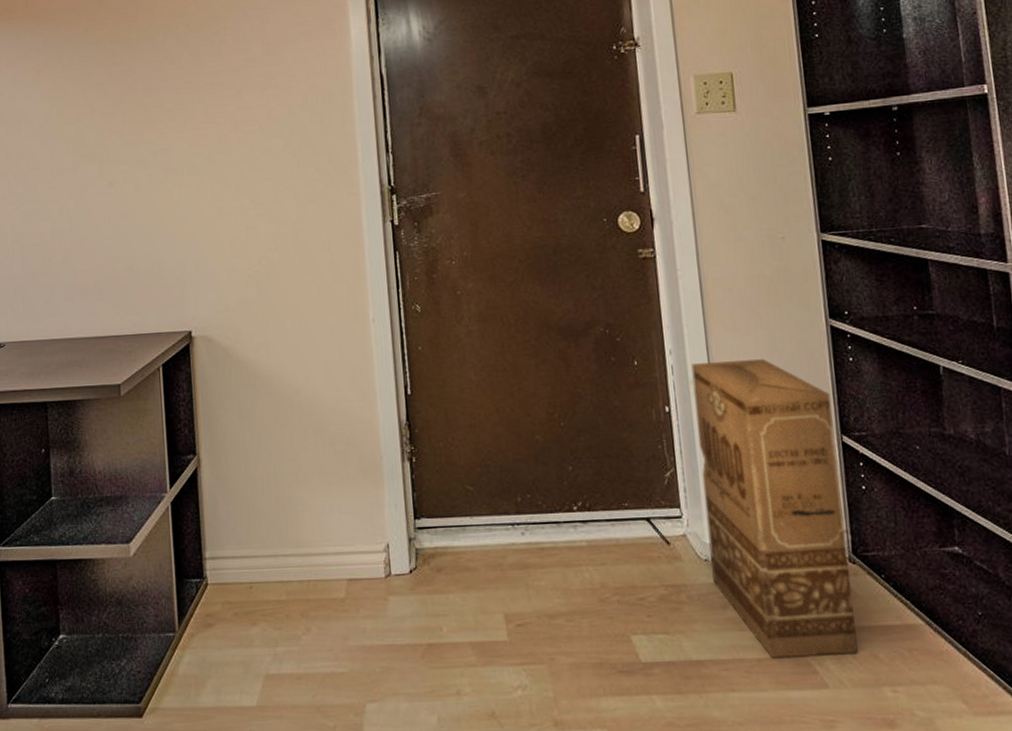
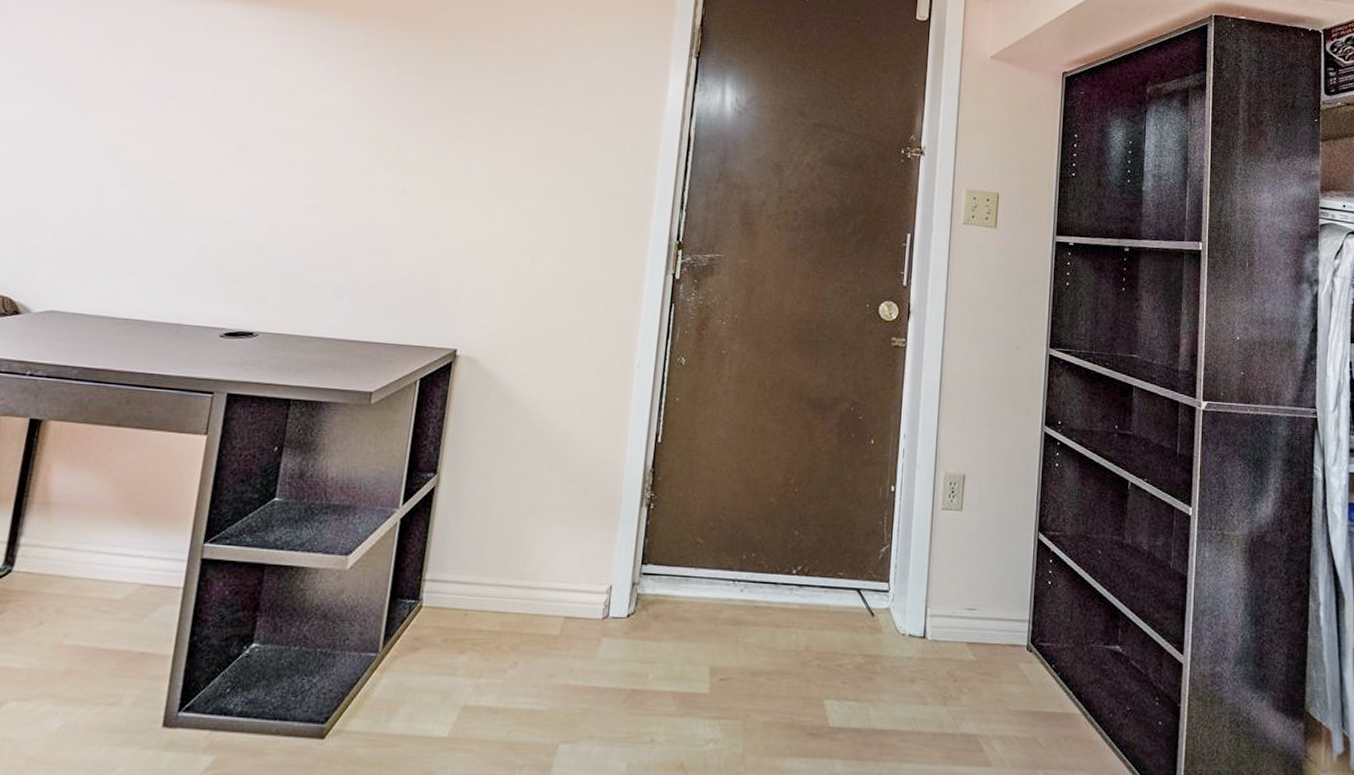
cardboard box: present [691,359,858,657] -> none [907,450,1035,736]

